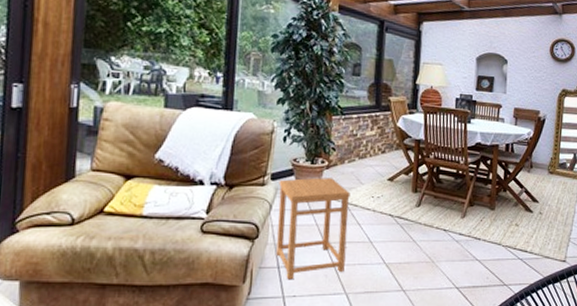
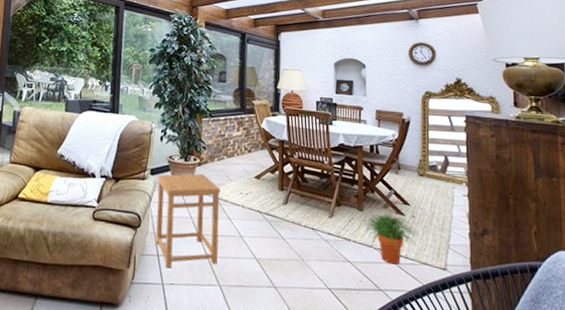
potted plant: none [494,210,546,260] -> present [364,212,421,265]

